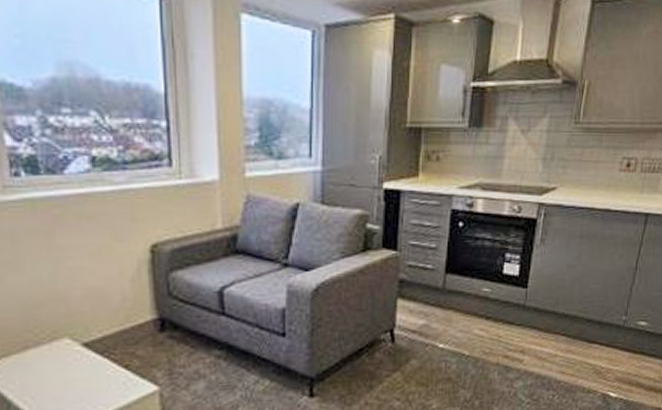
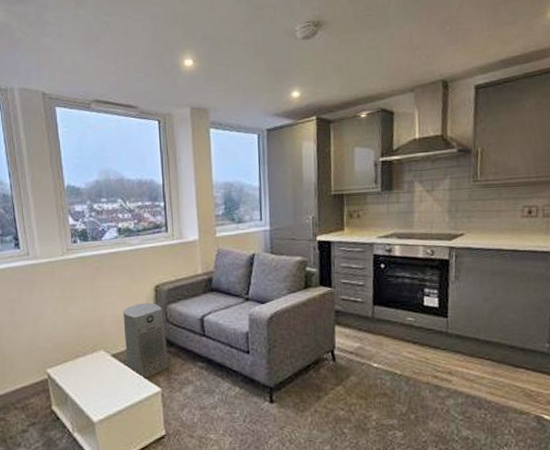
air purifier: none [100,269,172,377] -> present [123,303,170,380]

